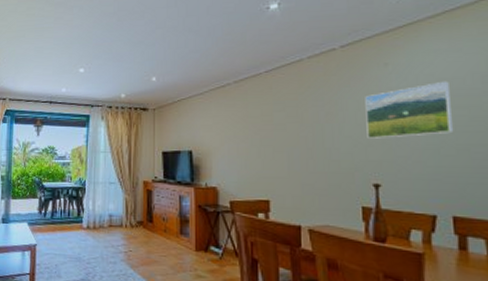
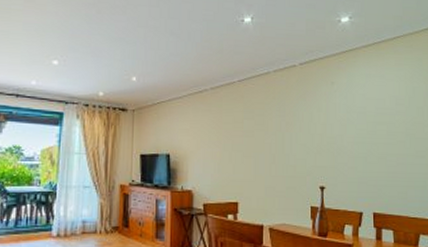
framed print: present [365,80,452,138] -> none [316,101,375,147]

